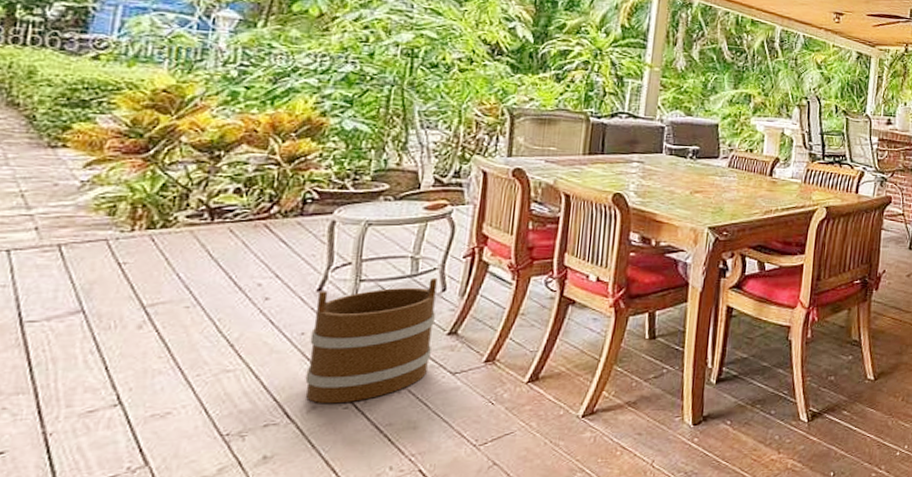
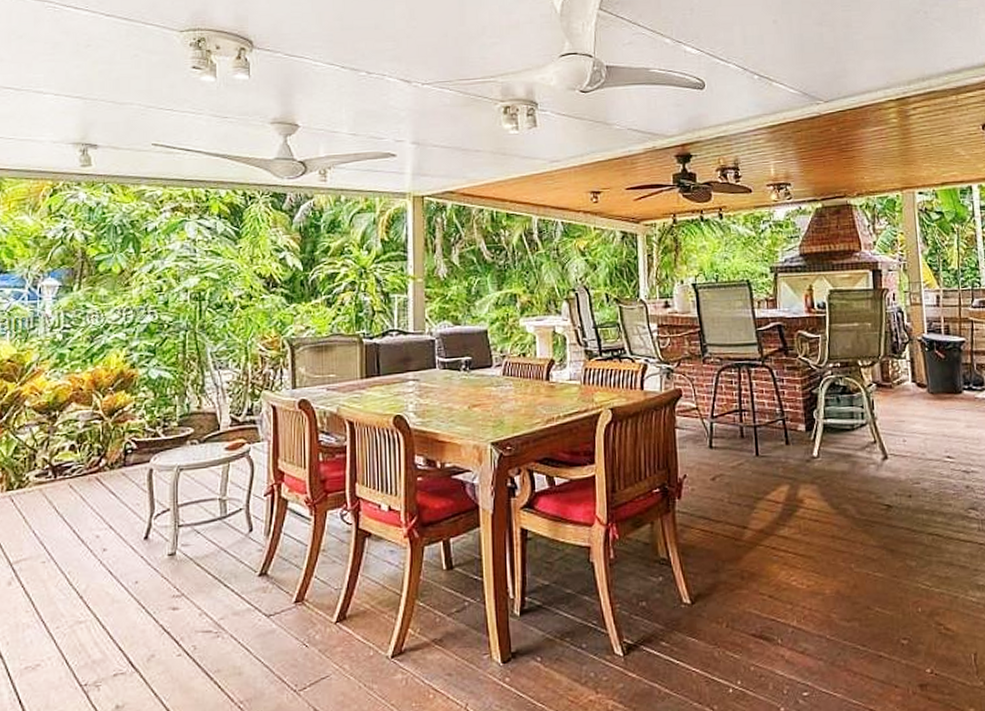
bucket: present [305,277,438,404] -> none [143,518,246,652]

